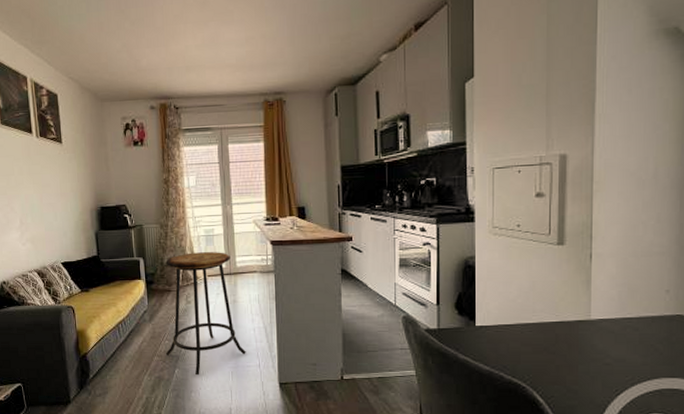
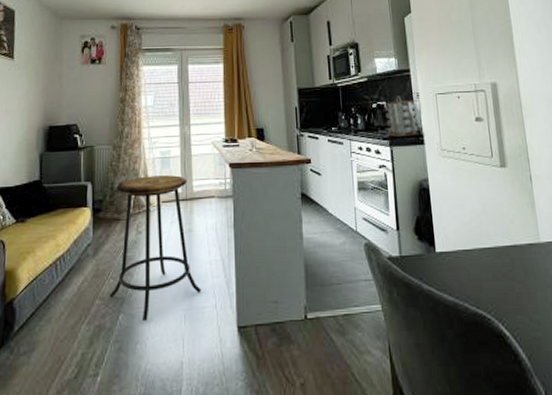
spice rack: none [434,171,470,215] -> present [385,95,419,138]

